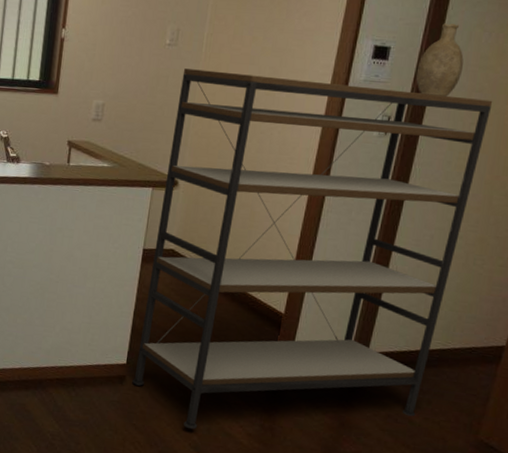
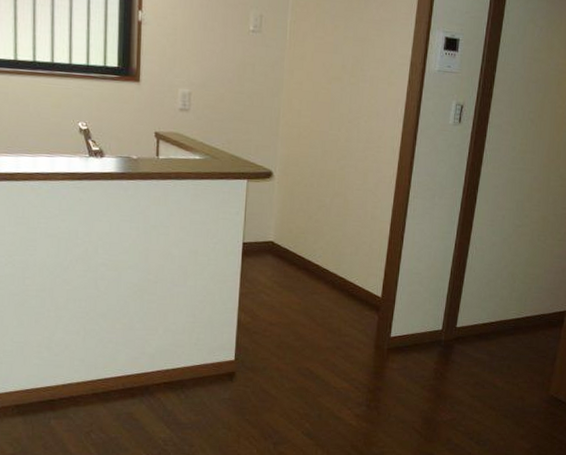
shelving unit: present [132,68,493,430] -> none [242,56,546,418]
decorative vase: present [416,23,464,97] -> none [483,17,521,87]

